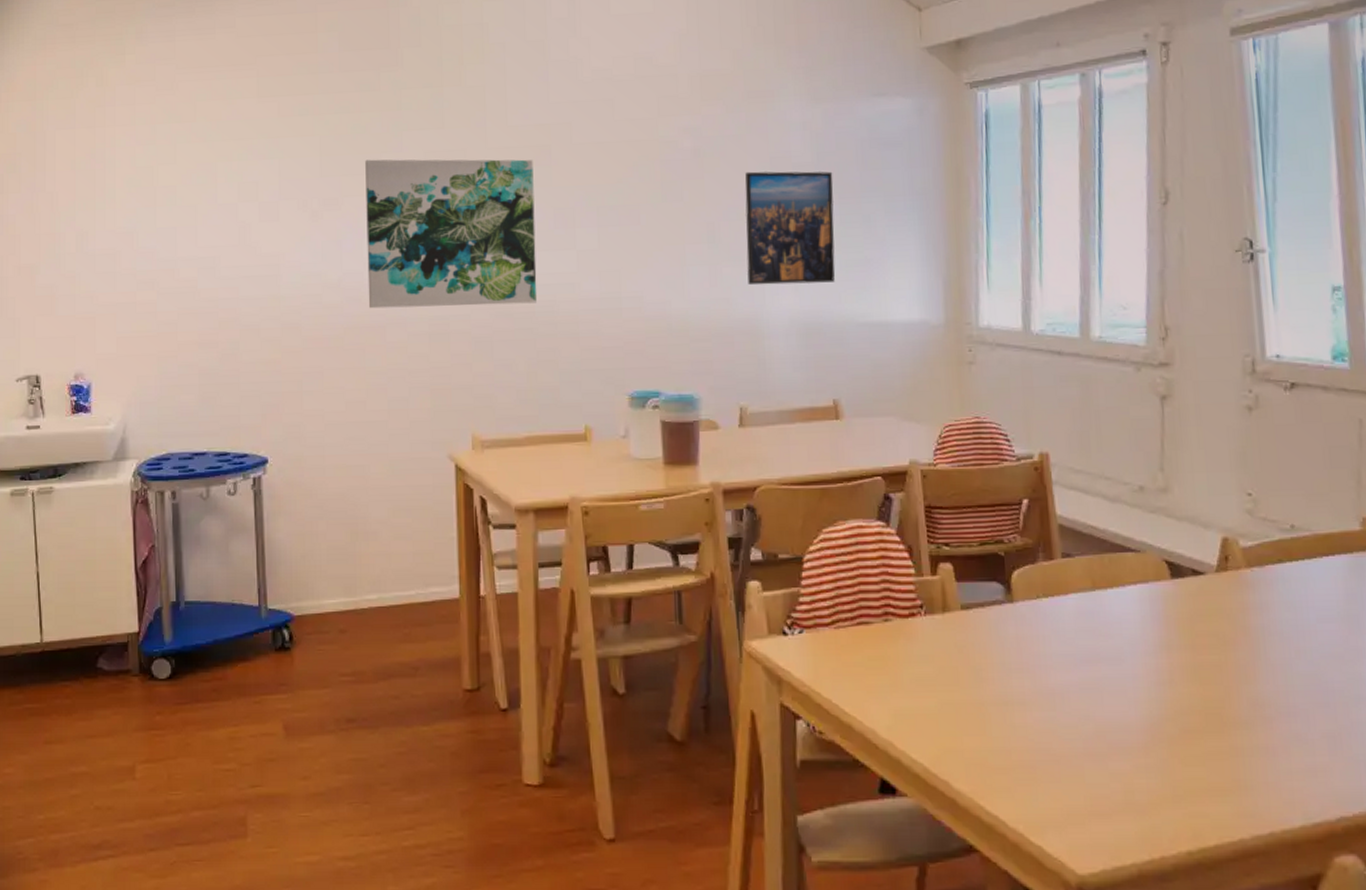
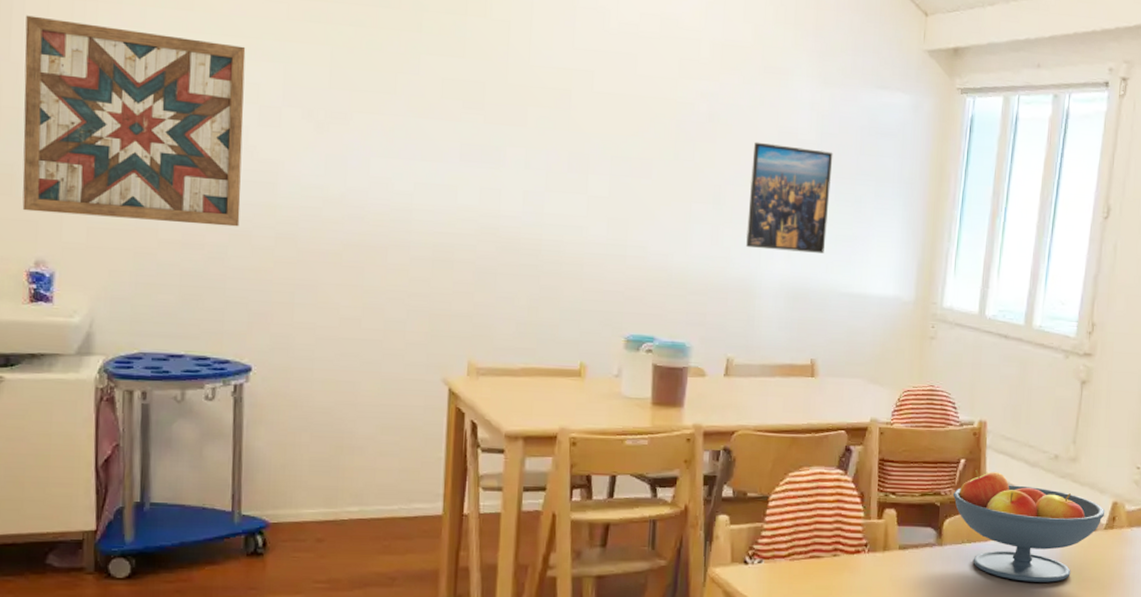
wall art: none [57,147,248,328] -> present [22,15,246,227]
wall art: present [365,159,537,309] -> none [371,77,552,241]
fruit bowl: none [1018,511,1214,641] -> present [952,470,1105,582]

